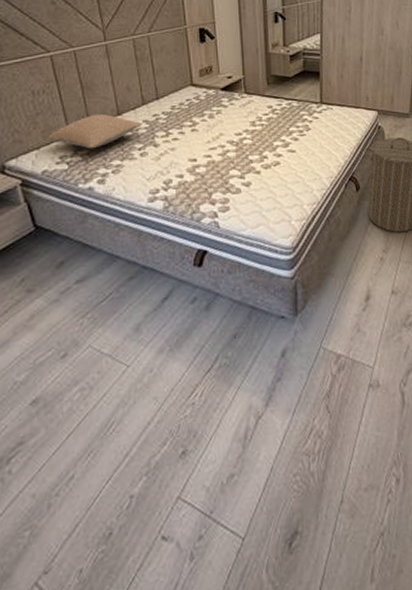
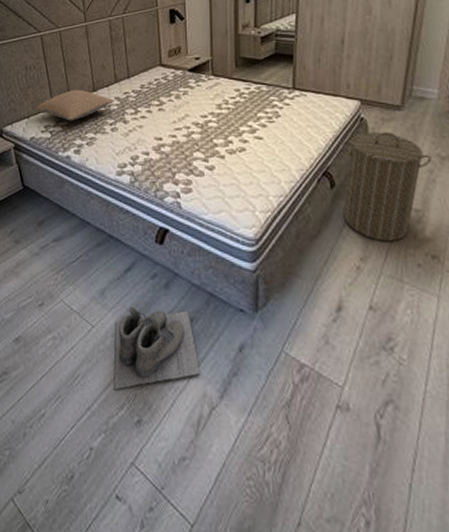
boots: none [153,328,246,427] -> present [114,306,201,391]

